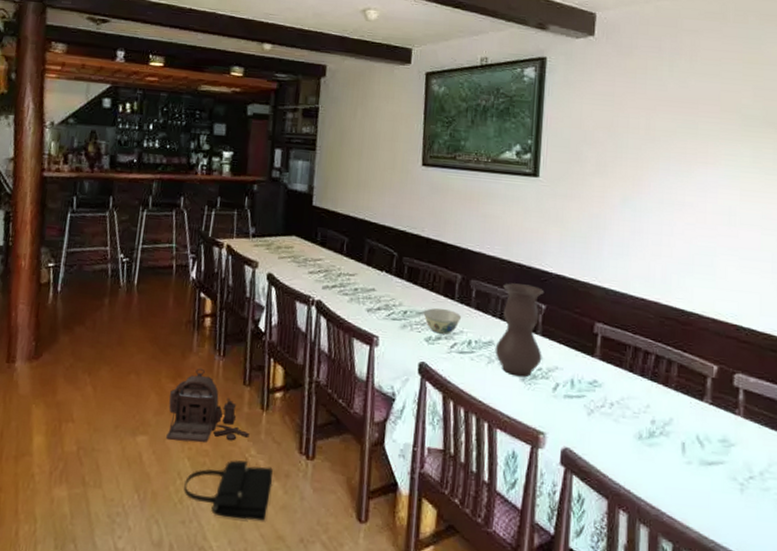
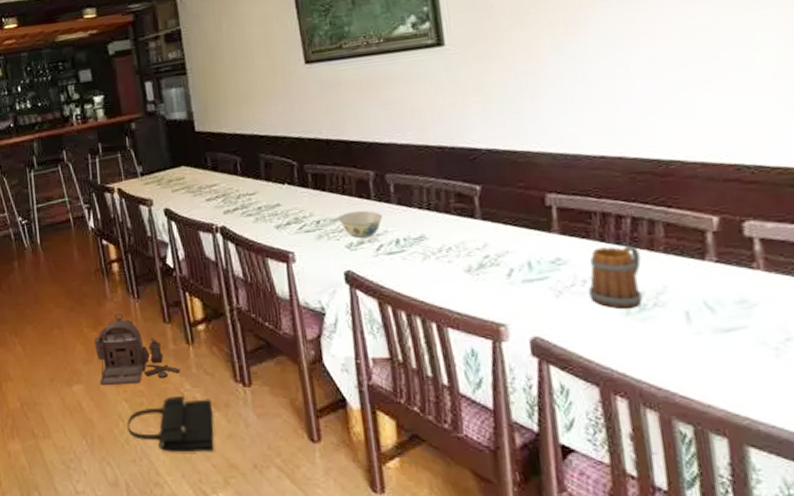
vase: present [495,283,545,377] -> none [425,167,487,269]
beer mug: none [614,376,657,434] -> present [589,246,643,309]

